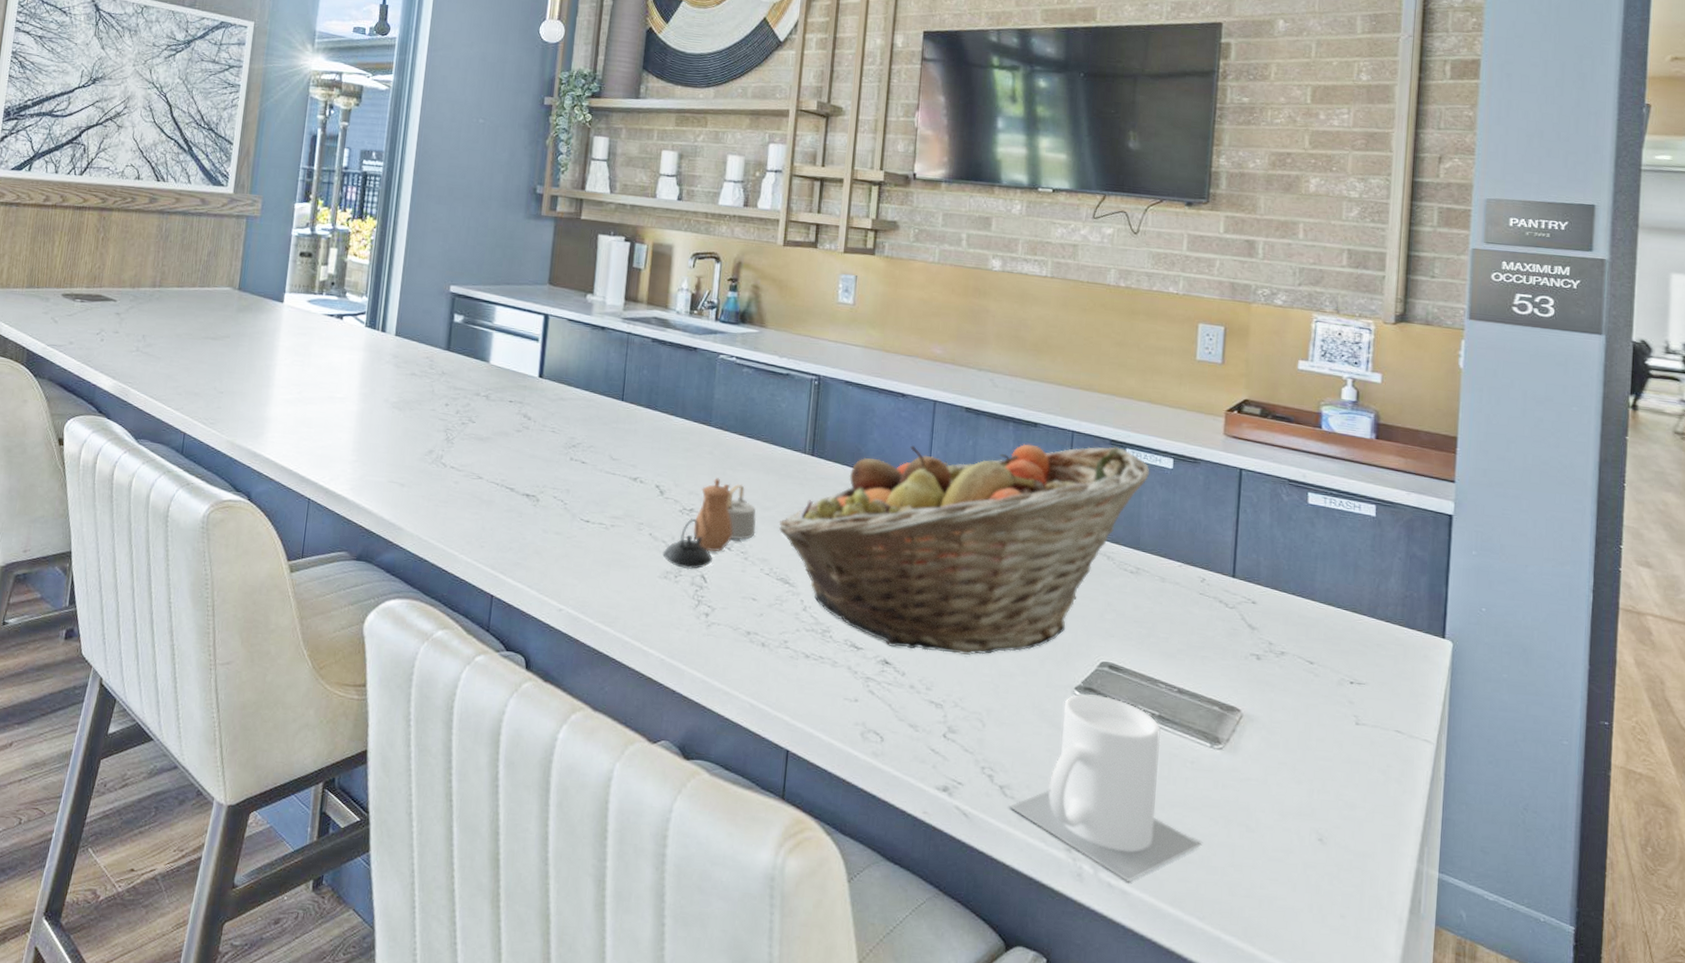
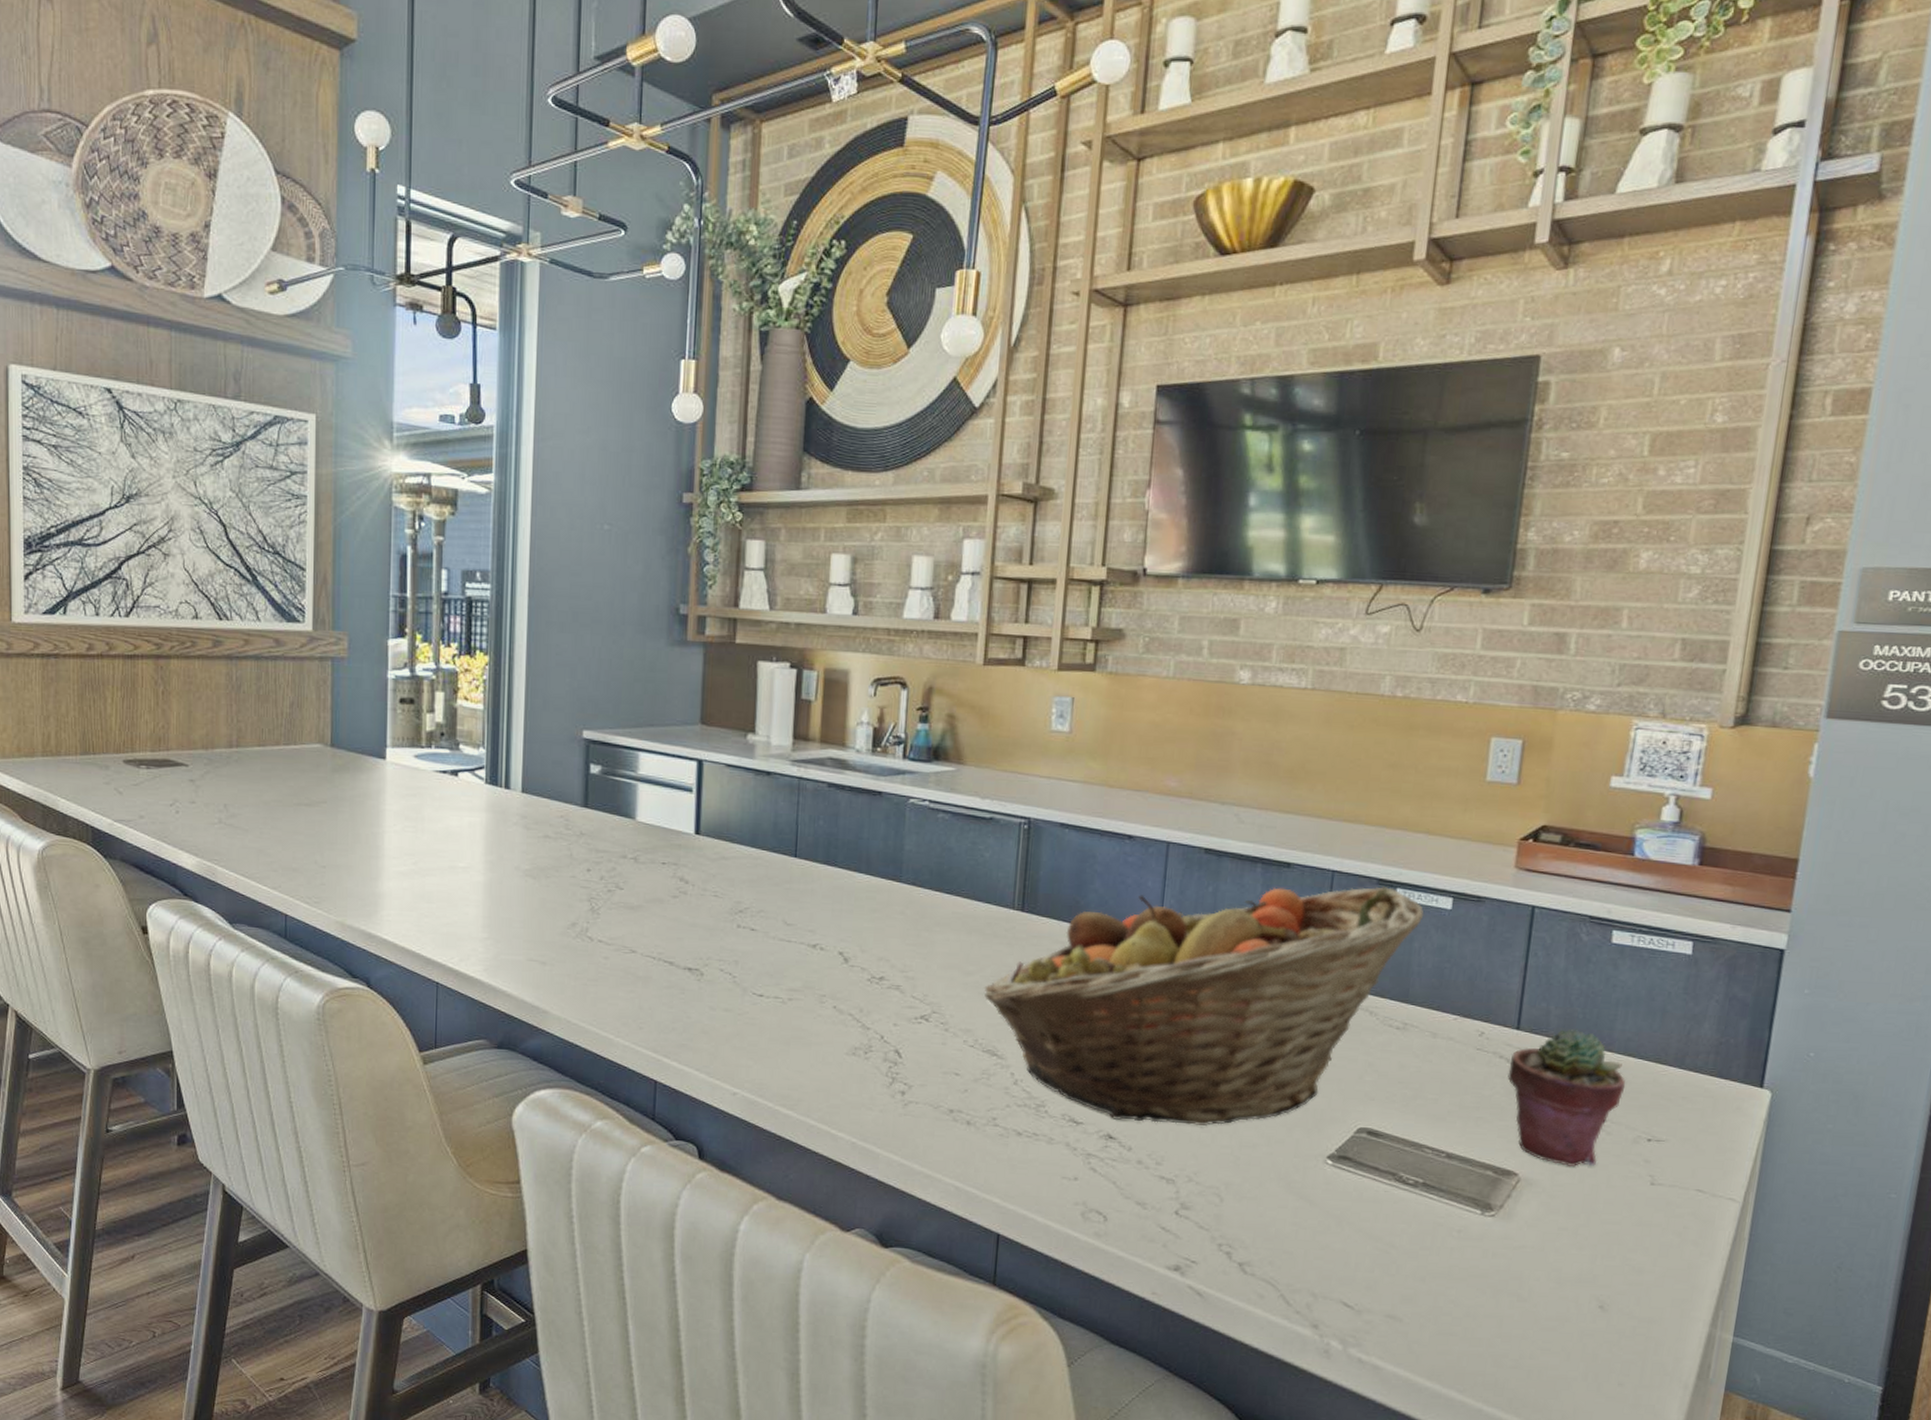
teapot: present [662,478,757,570] -> none [849,941,958,1045]
mug: present [1009,694,1202,881] -> none [1249,1163,1467,1356]
potted succulent: none [1227,578,1328,706] -> present [1507,1029,1626,1168]

